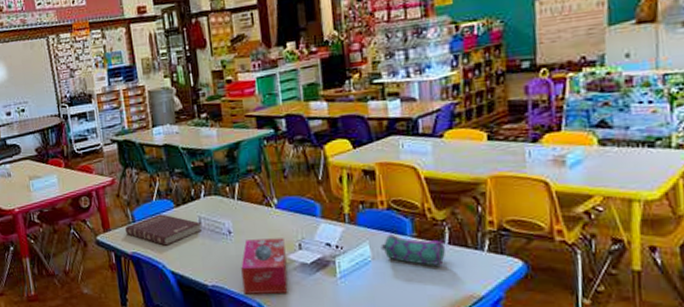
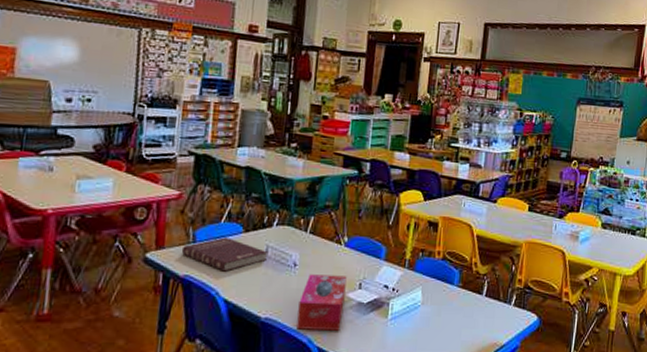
pencil case: present [380,233,445,266] -> none [431,282,482,315]

